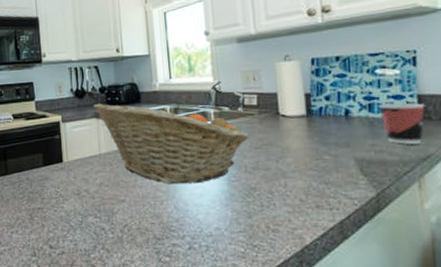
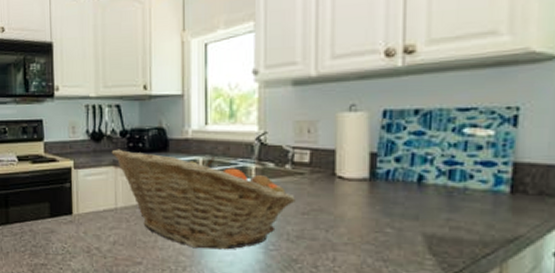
cup: present [378,102,425,145] -> none [460,171,522,223]

